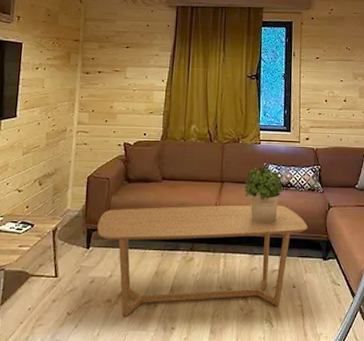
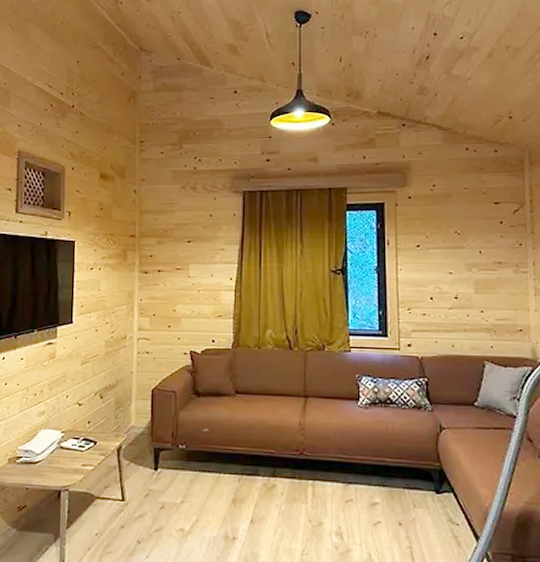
coffee table: present [97,205,308,316] -> none [165,424,415,548]
potted plant: present [243,166,283,223] -> none [332,378,381,447]

